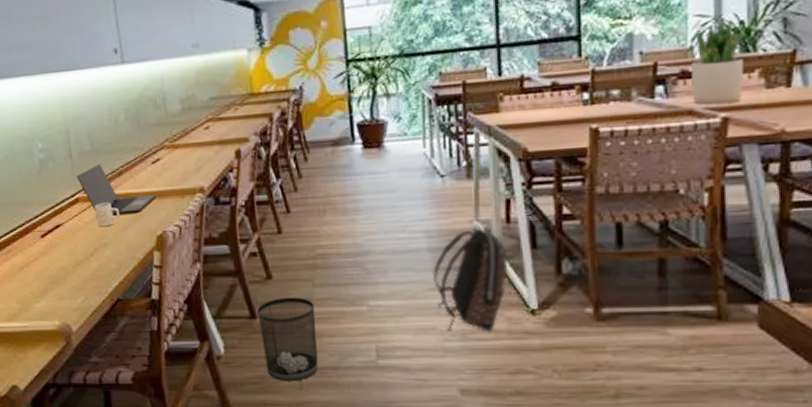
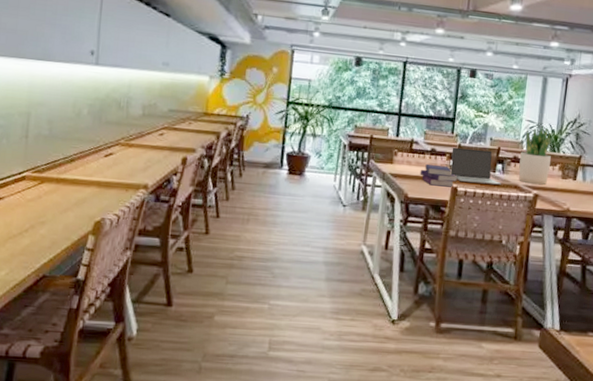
laptop: present [76,164,157,216] -> none [28,148,103,198]
mug: present [94,202,120,227] -> none [38,184,63,207]
waste bin: present [256,297,318,381] -> none [172,290,225,366]
backpack: present [432,223,509,331] -> none [323,247,382,334]
book: none [540,102,596,132] -> present [420,163,457,187]
laptop: none [582,69,666,120] -> present [450,147,501,185]

